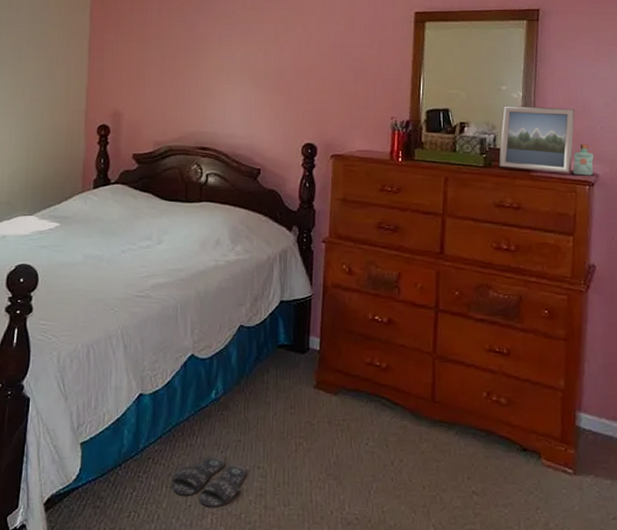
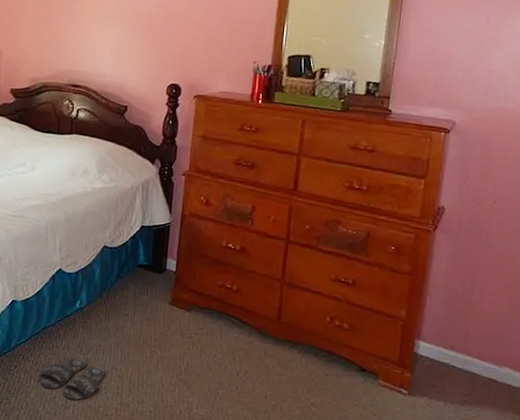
picture frame: present [498,106,575,175] -> none [356,53,436,122]
perfume: present [572,144,595,176] -> none [429,92,453,123]

